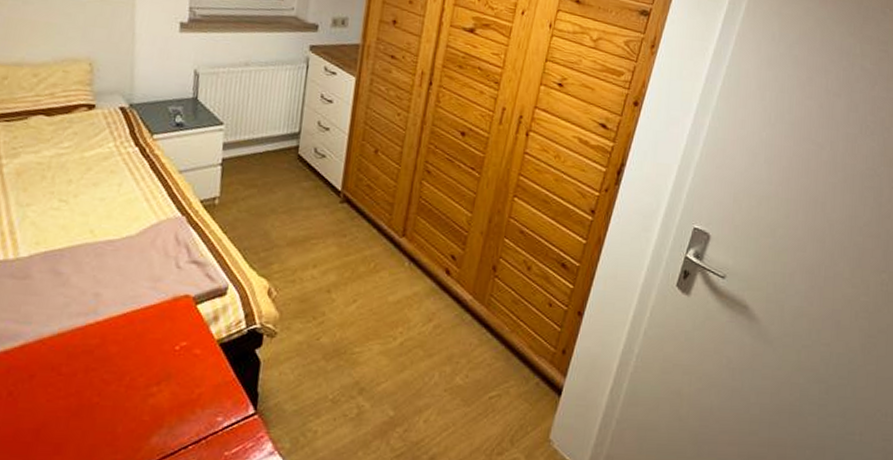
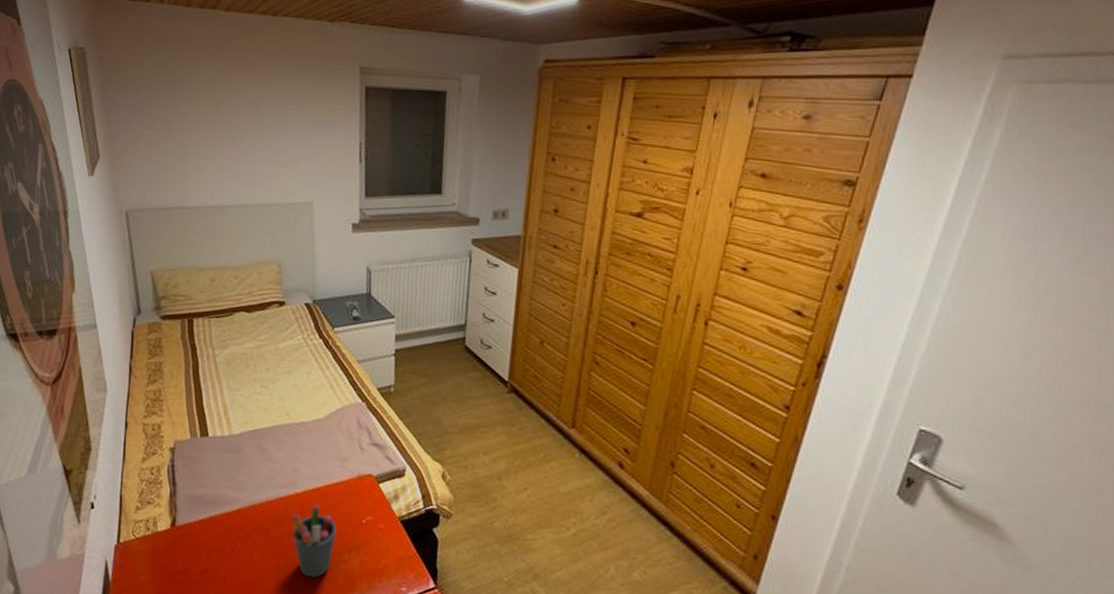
pen holder: none [89,332,145,418] -> present [291,504,337,578]

